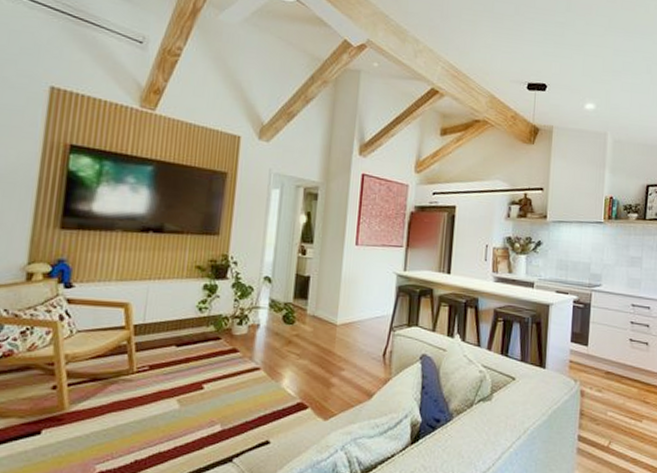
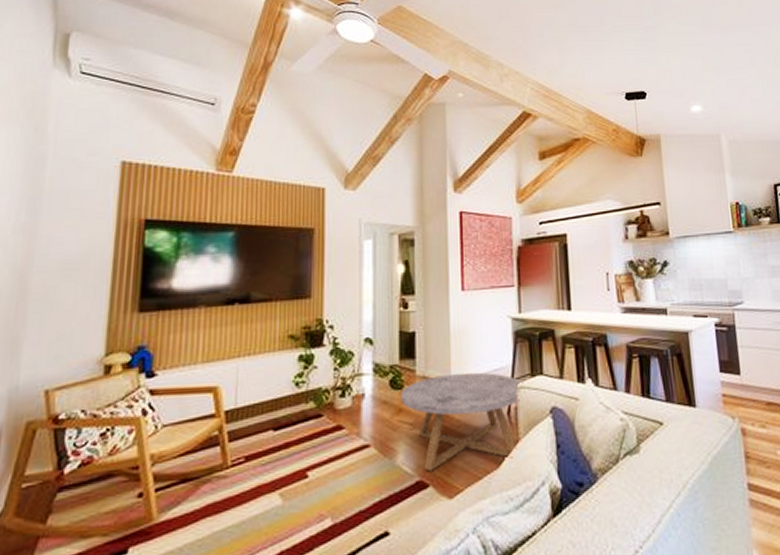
coffee table: none [291,316,401,396] -> present [400,372,524,472]

